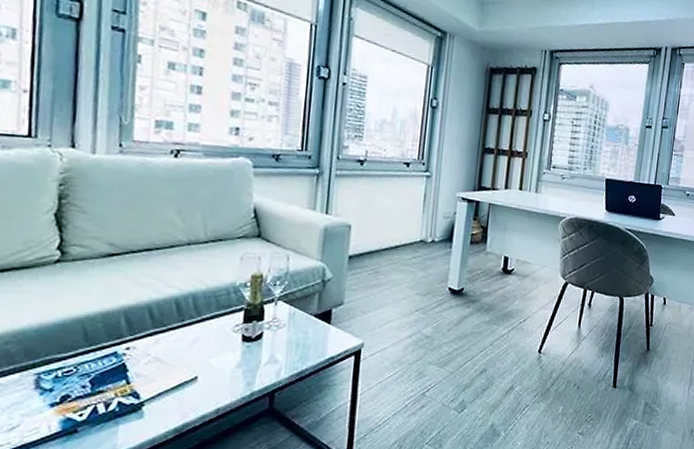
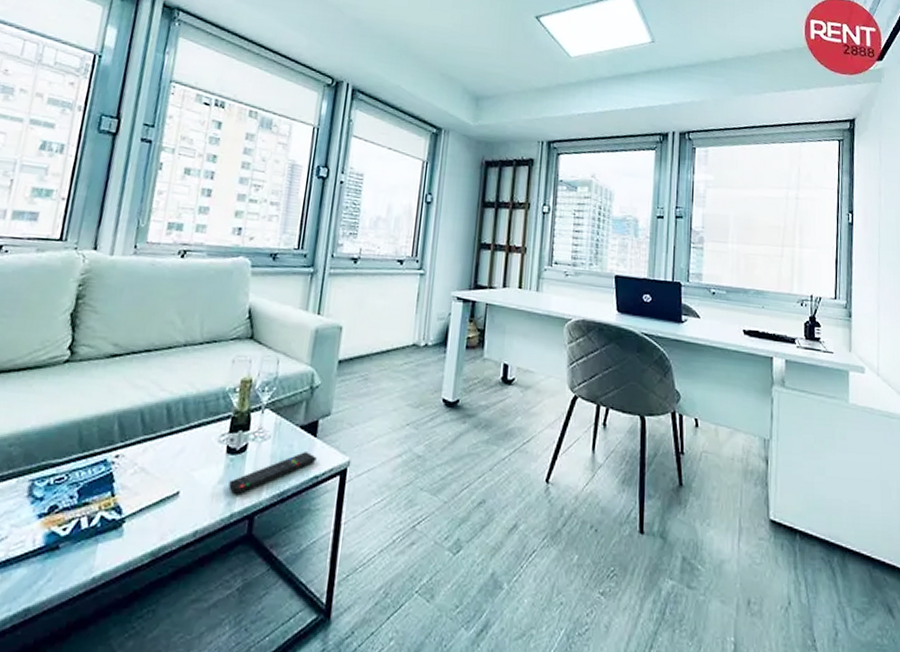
remote control: none [247,337,332,376] -> present [228,452,317,494]

